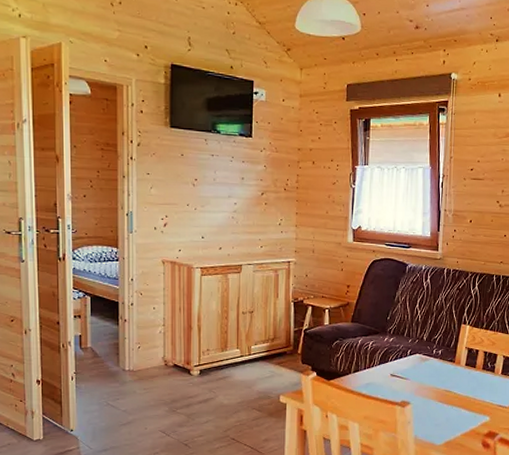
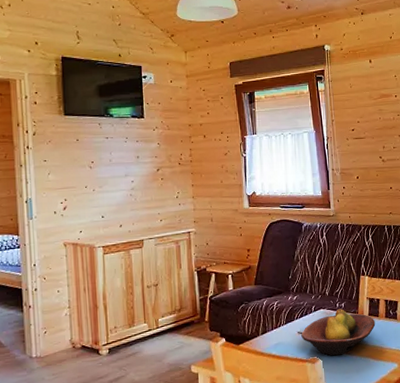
fruit bowl: none [394,355,472,402] -> present [301,309,376,356]

